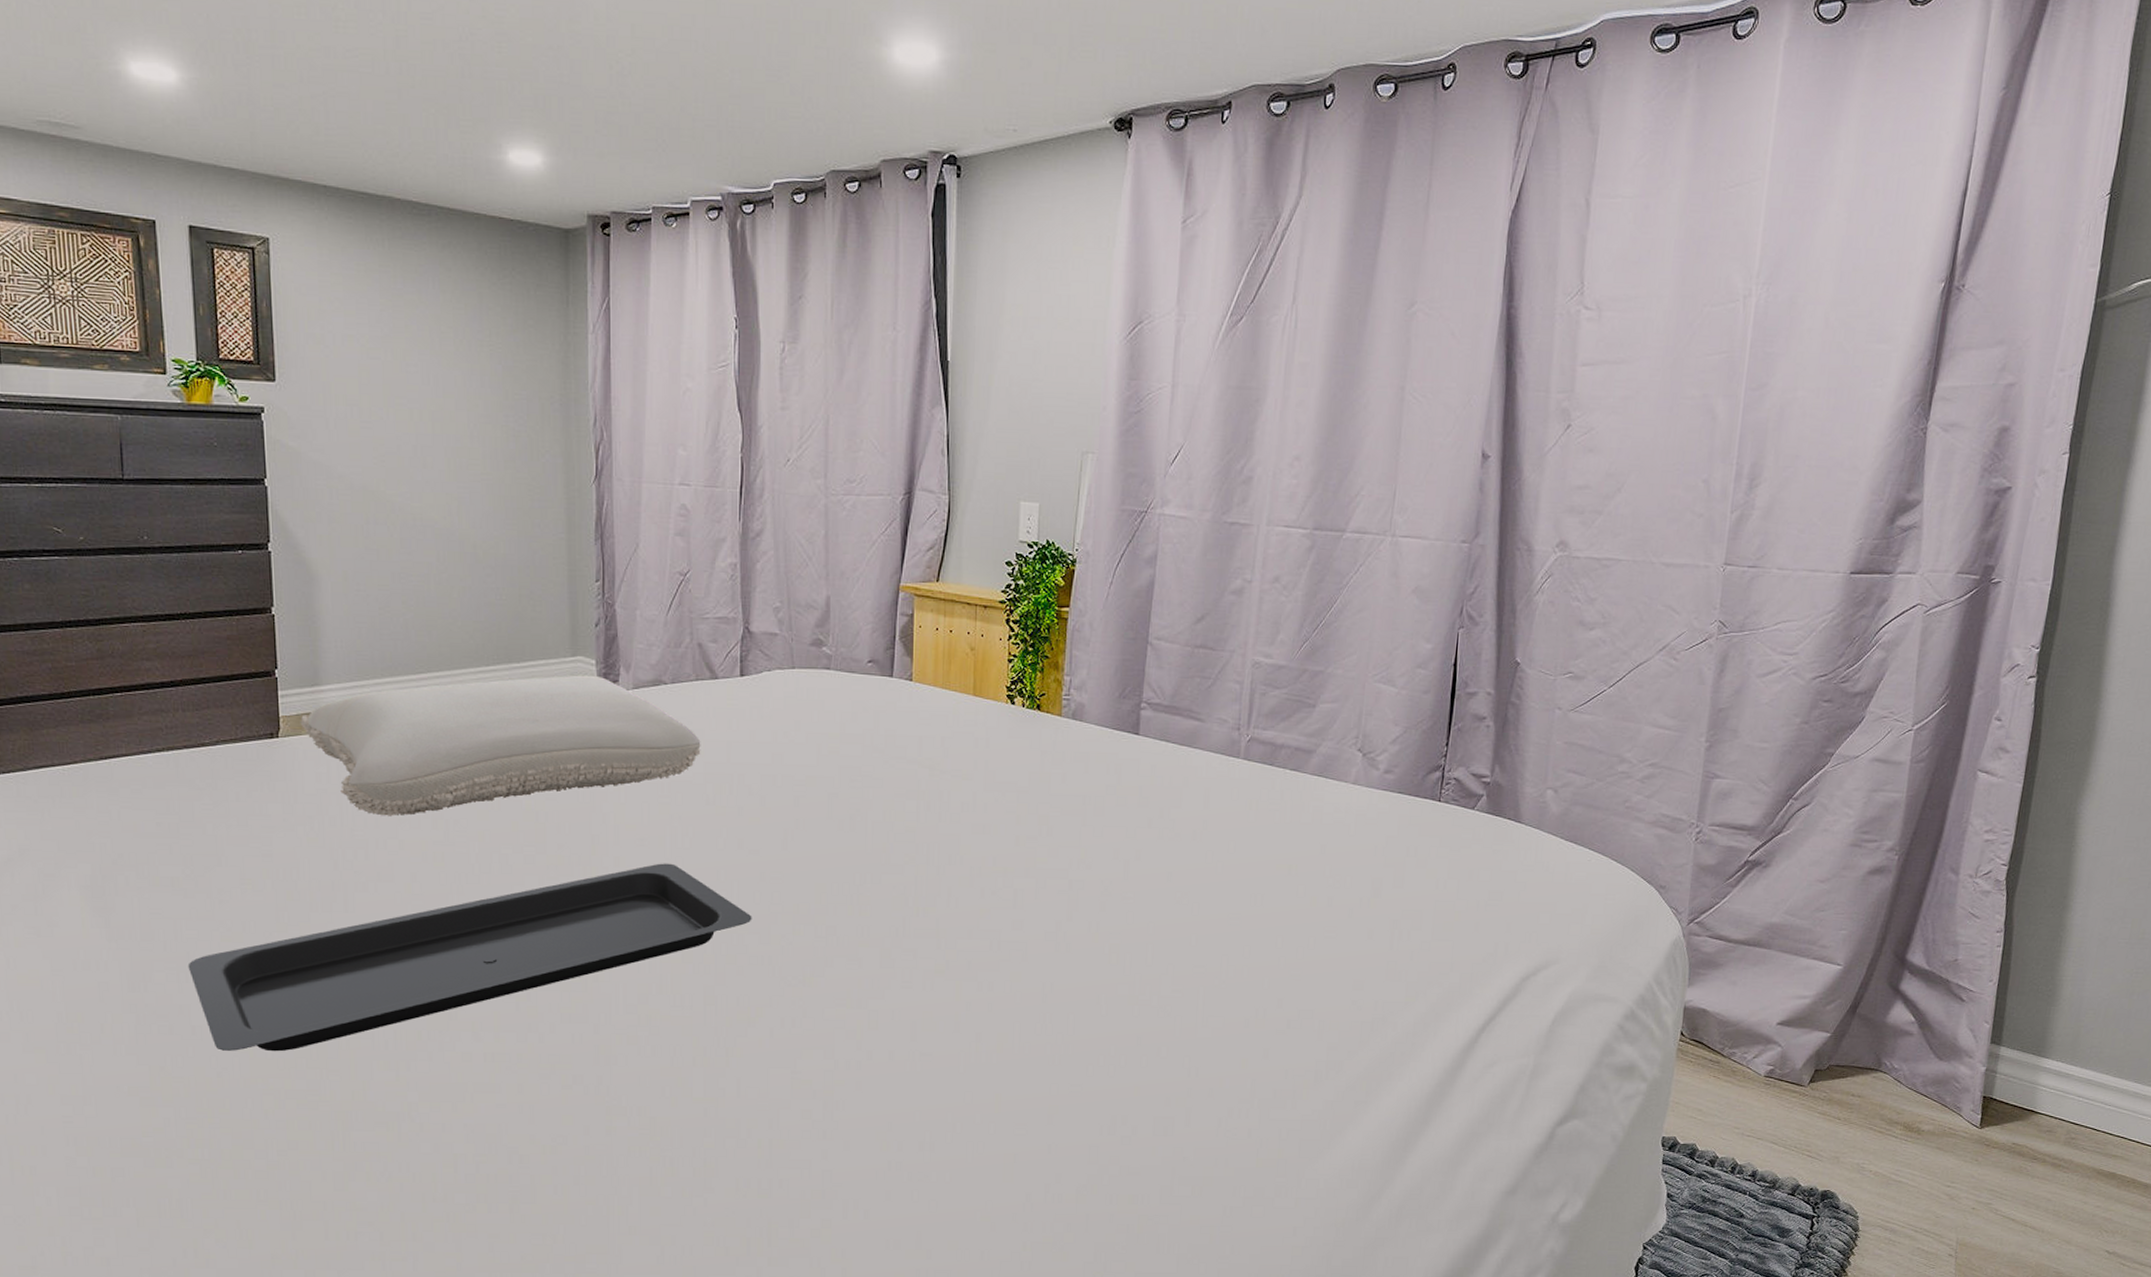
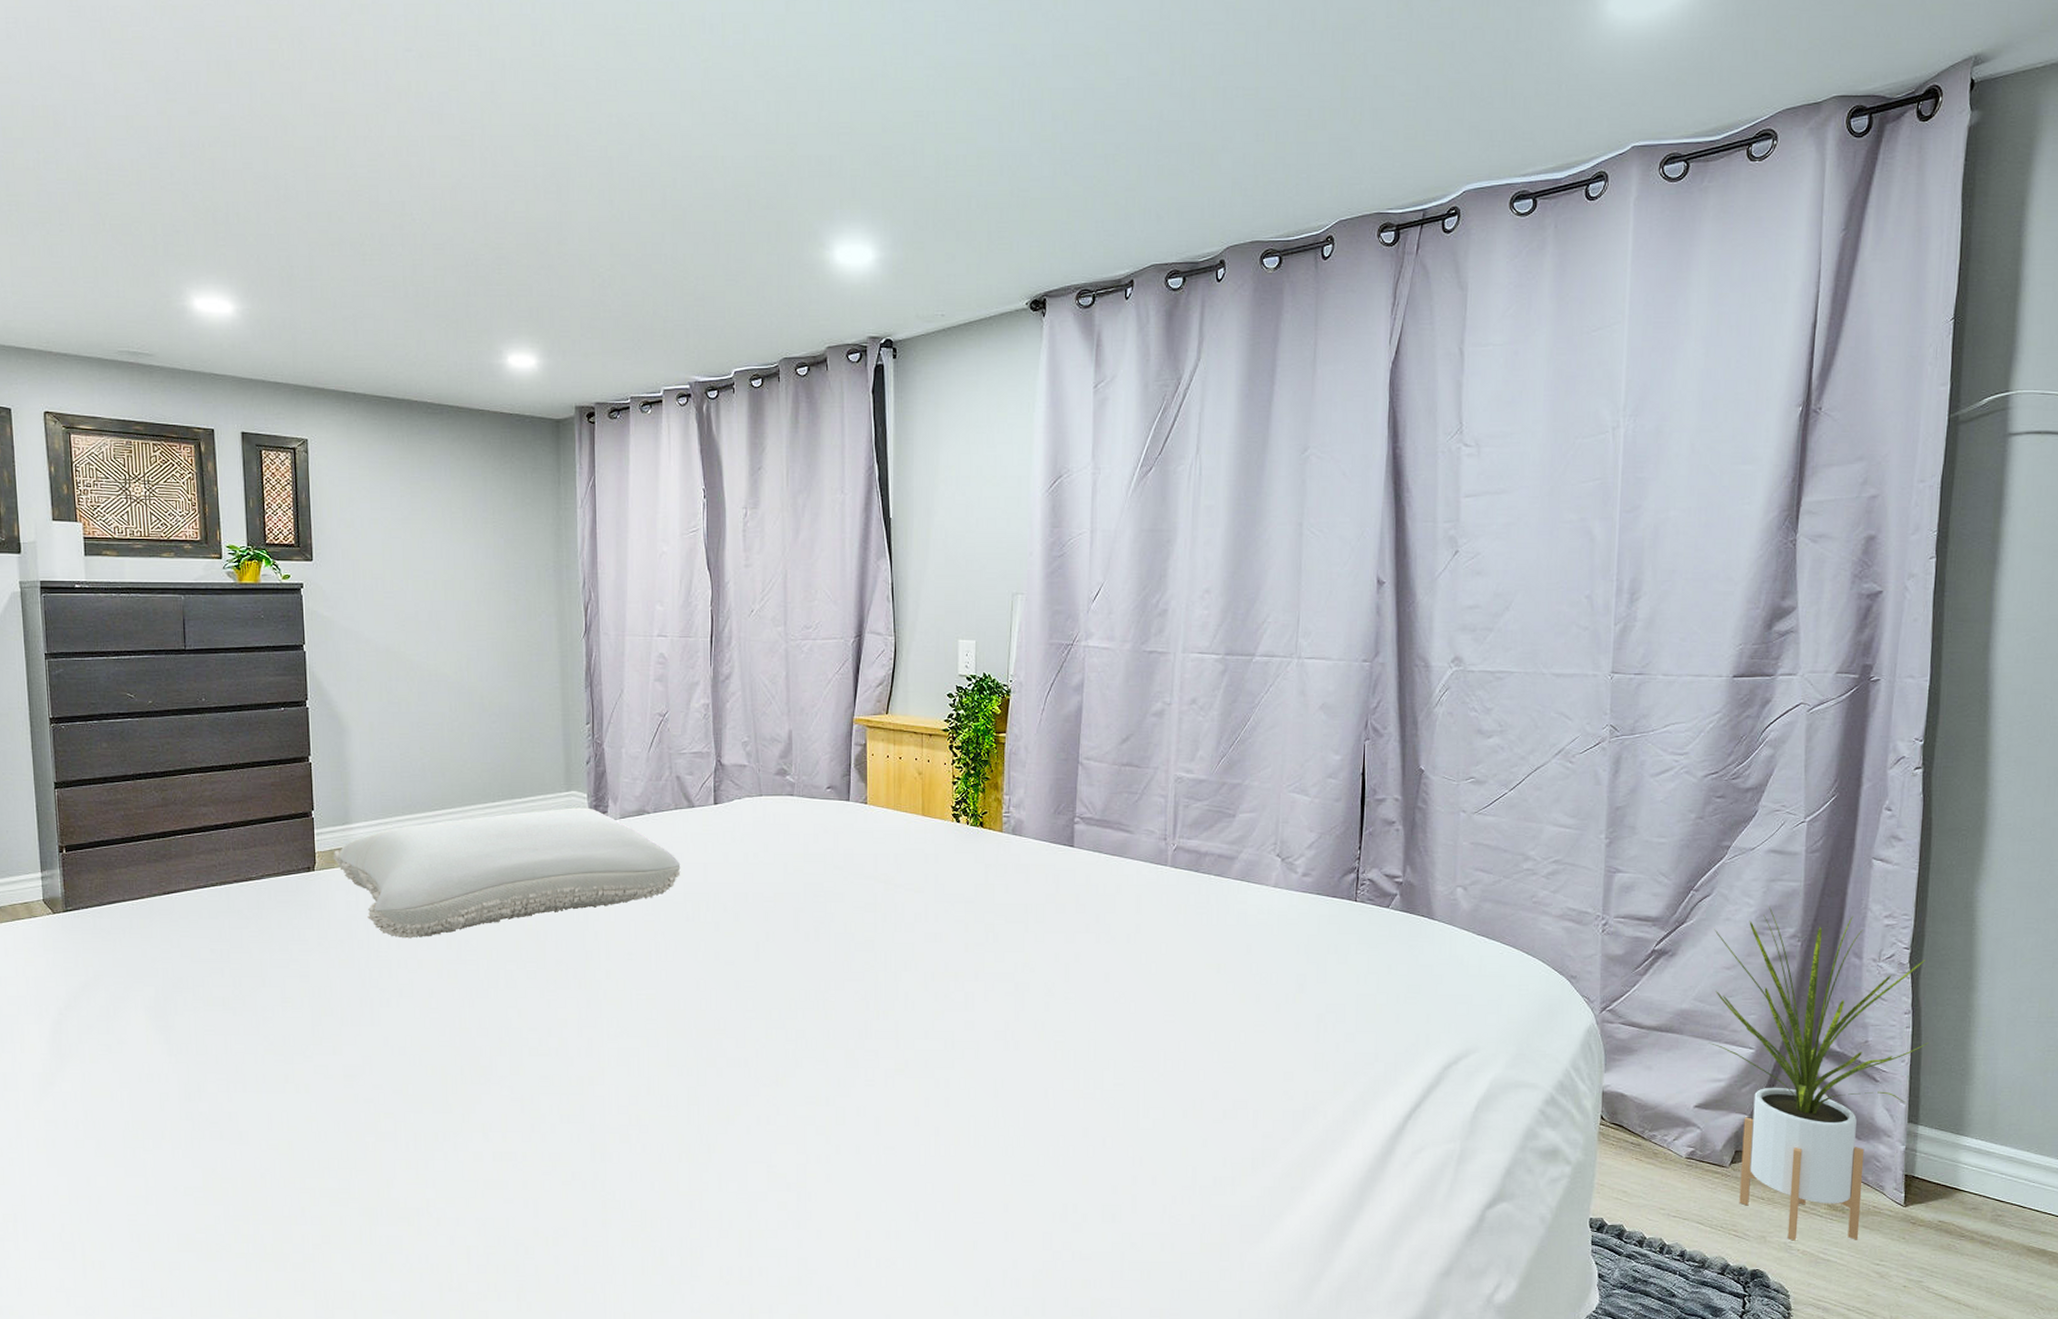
serving tray: present [188,863,752,1052] -> none [236,975,729,1154]
house plant: none [1797,817,2023,1162] -> present [1709,906,1928,1241]

